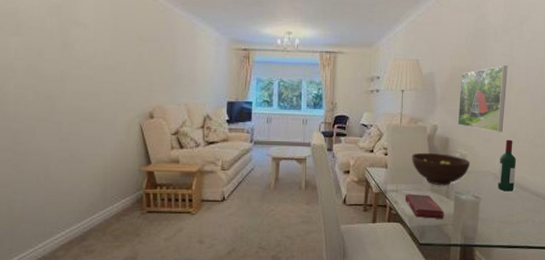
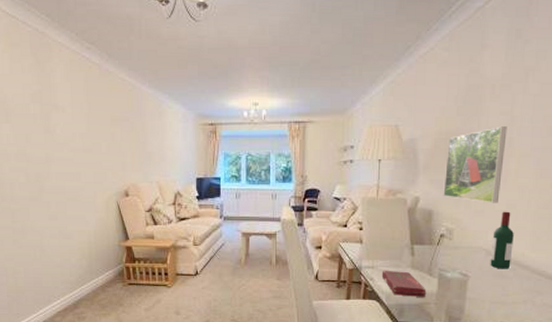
fruit bowl: present [411,152,470,186] -> none [389,226,457,263]

